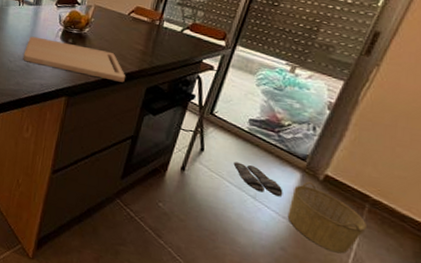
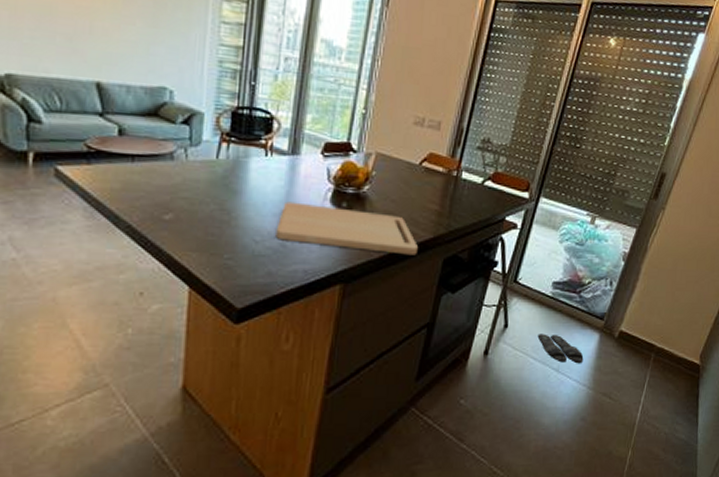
basket: present [287,181,366,254] -> none [587,341,652,410]

